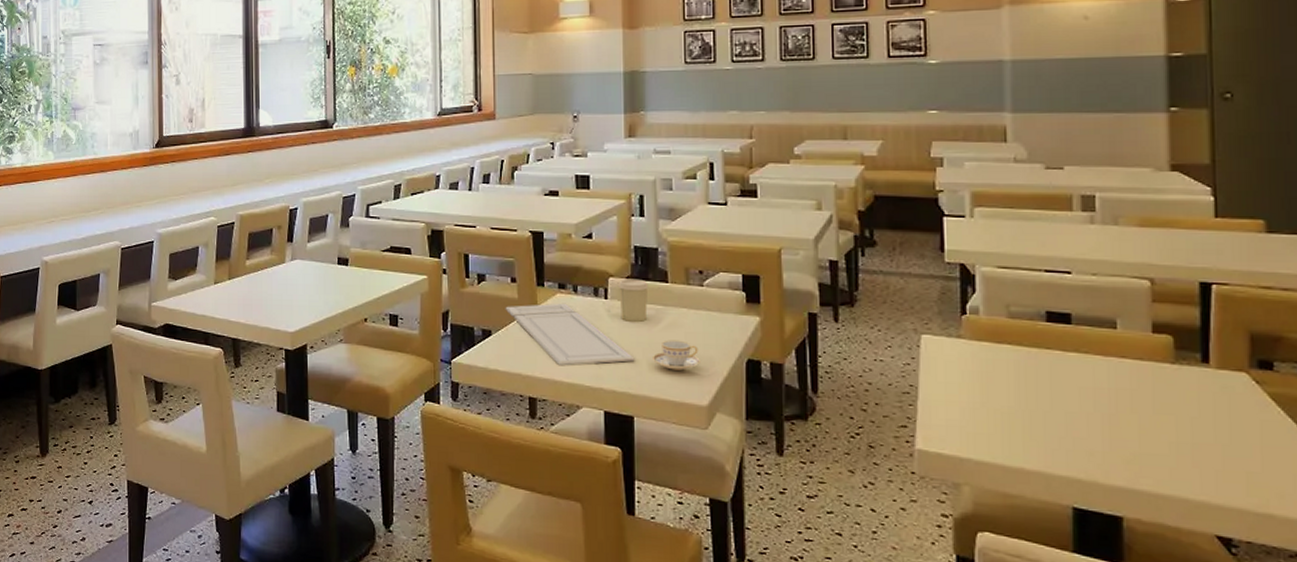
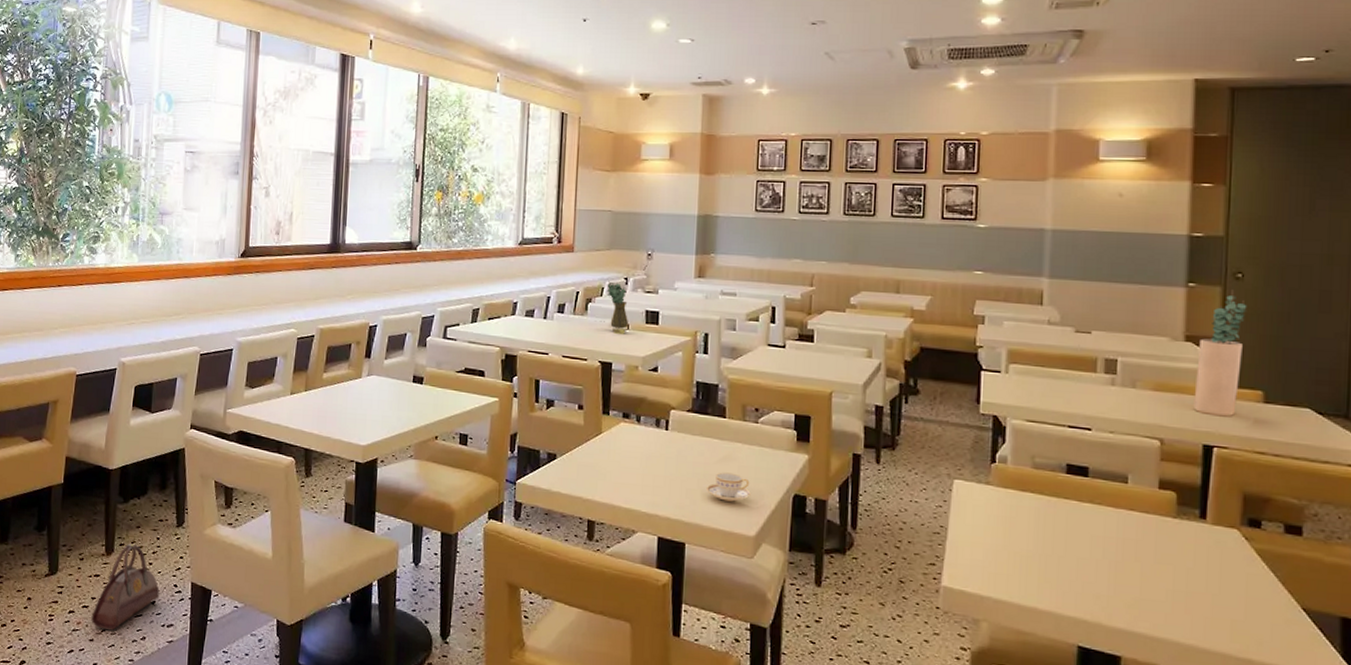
handbag: none [30,443,96,533] -> present [91,543,160,631]
tray: present [505,303,635,366] -> none [571,431,690,492]
vase: none [532,147,559,203] -> present [606,281,629,335]
cup: present [617,278,649,322] -> none [678,412,708,454]
vase: none [1185,111,1240,251] -> present [1193,290,1247,417]

